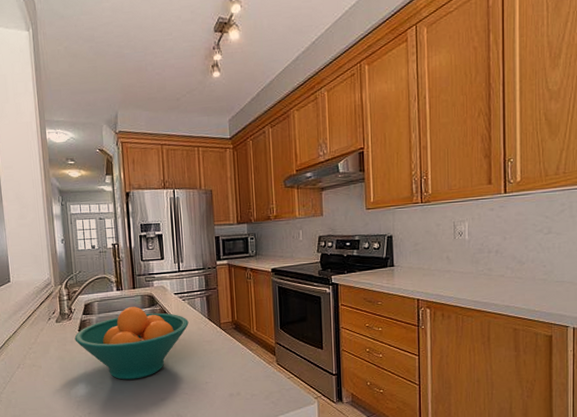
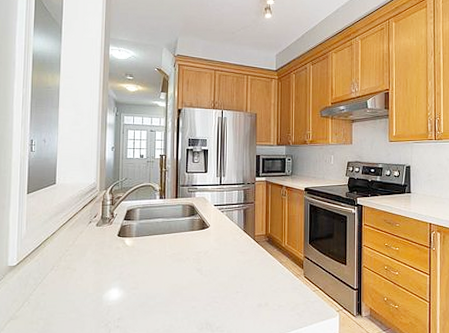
fruit bowl: present [74,307,189,380] -> none [113,215,225,286]

